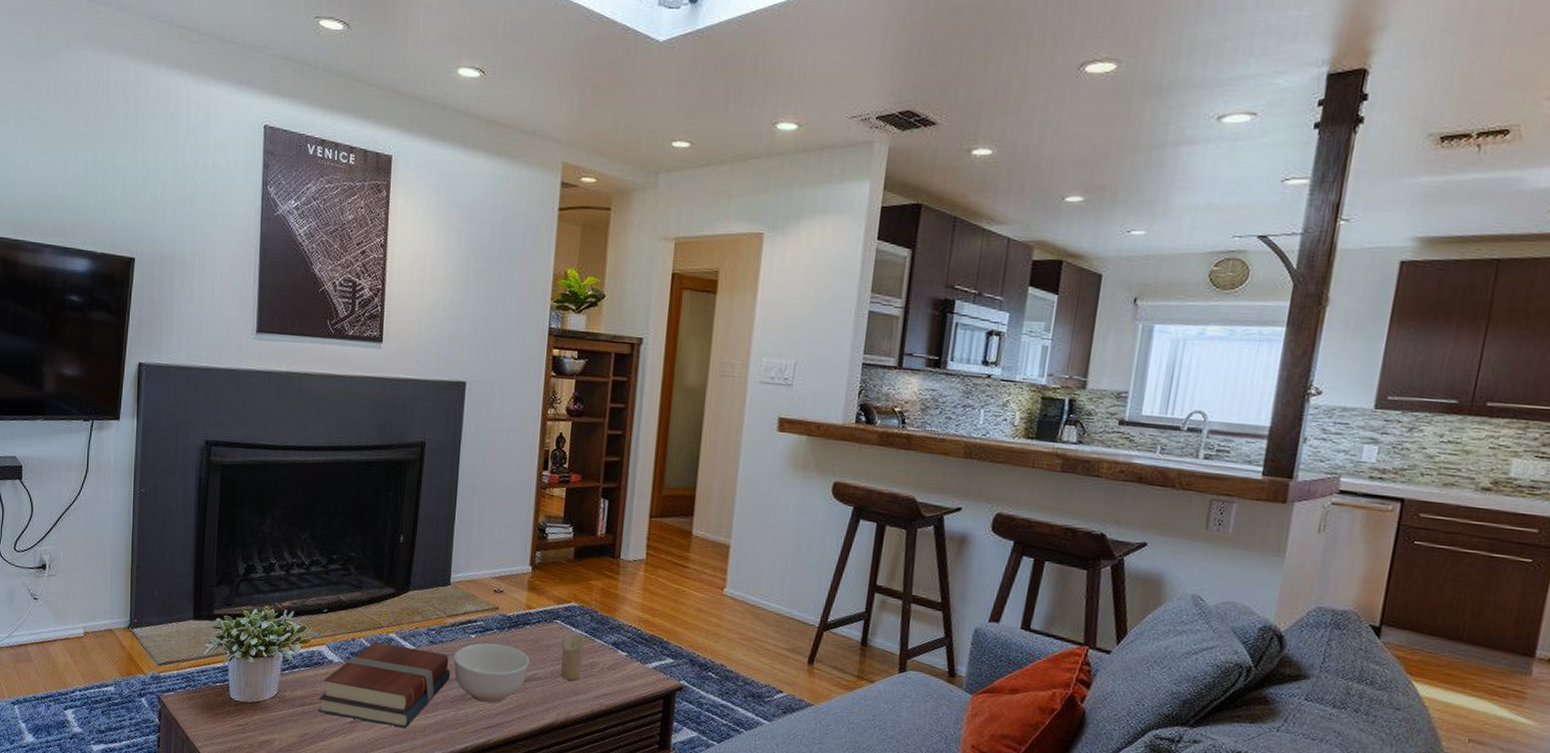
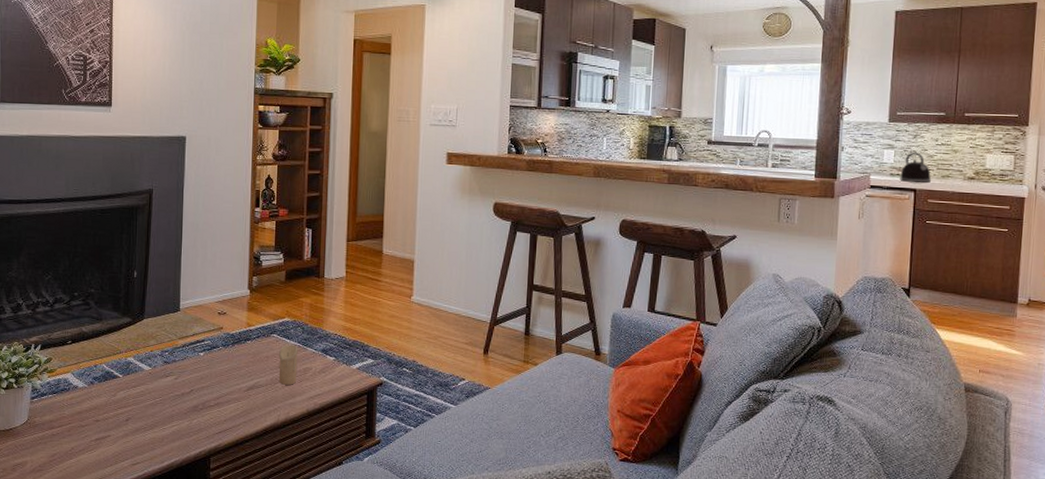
books: present [318,642,451,728] -> none [66,366,184,440]
bowl: present [453,643,530,704] -> none [185,358,252,412]
kettle: none [1382,449,1429,493] -> present [900,152,932,184]

